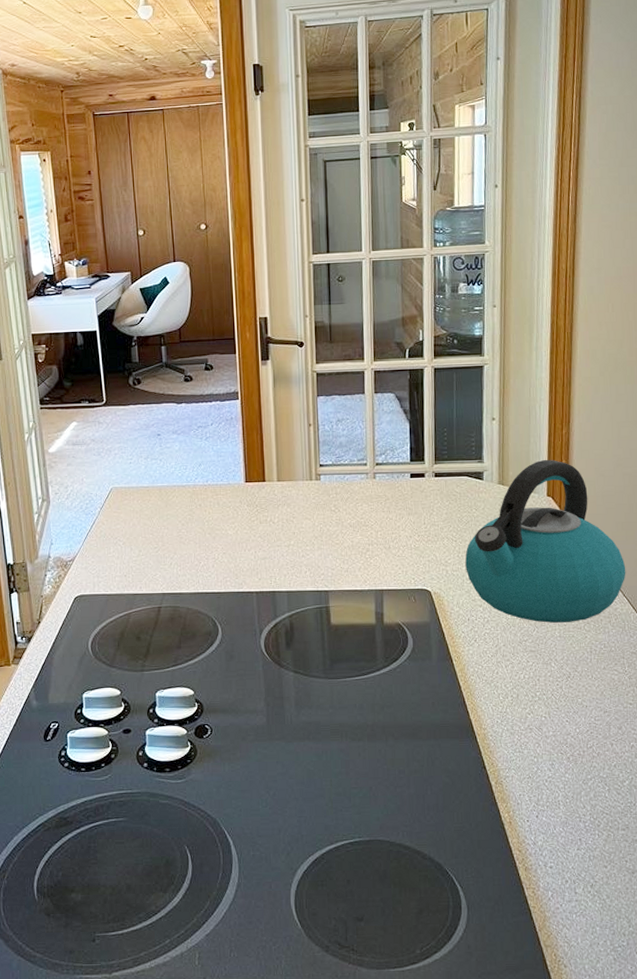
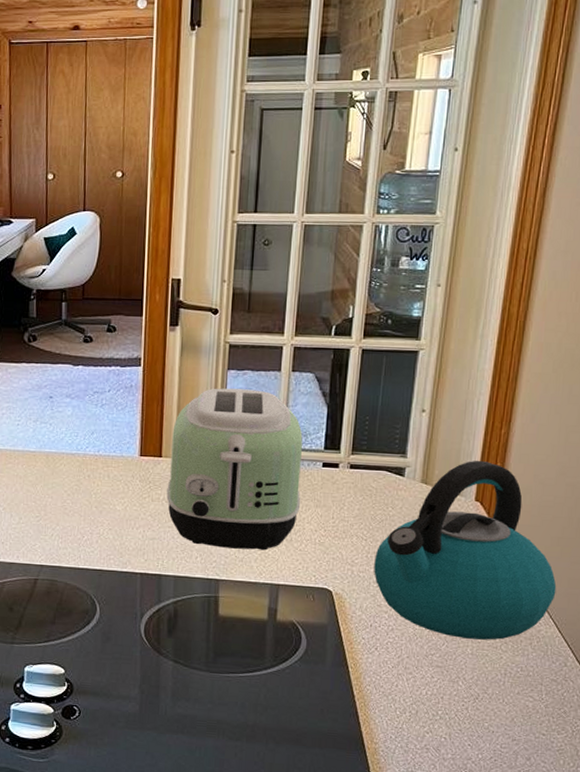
toaster: none [273,412,395,561] -> present [166,388,303,550]

